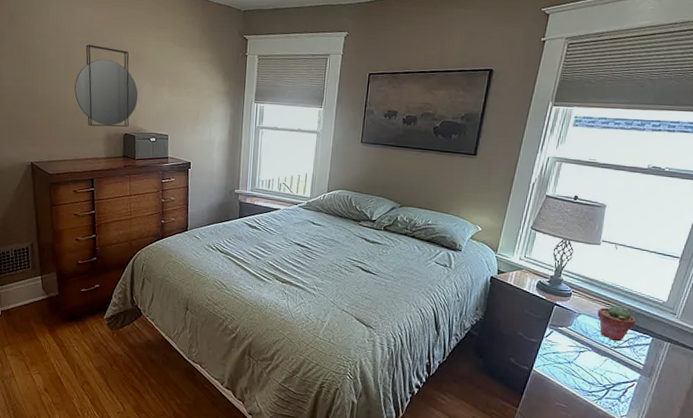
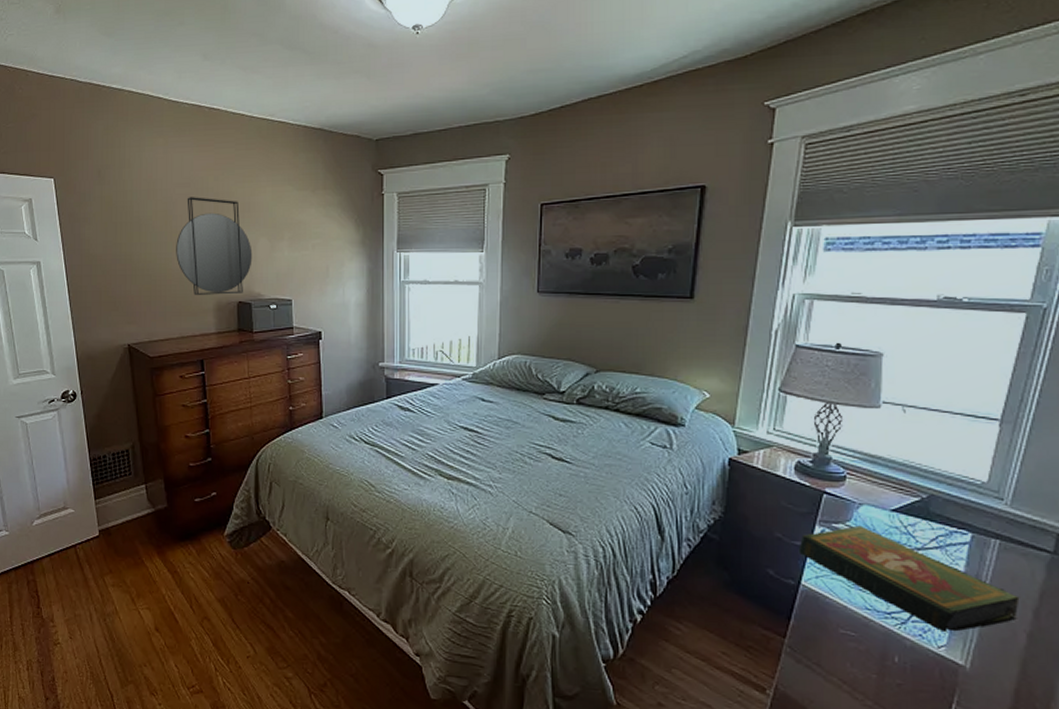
book: none [533,329,679,406] -> present [798,525,1020,632]
potted succulent: present [597,304,636,342] -> none [887,489,945,541]

